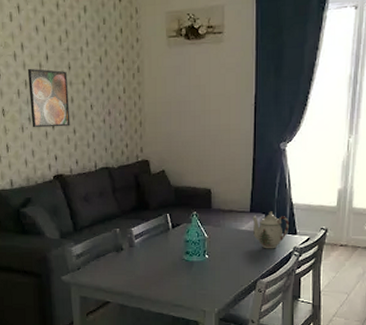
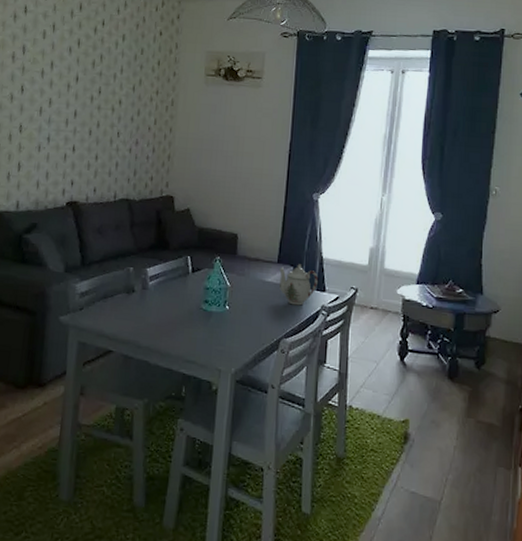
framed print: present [27,68,70,128] -> none [50,87,96,152]

